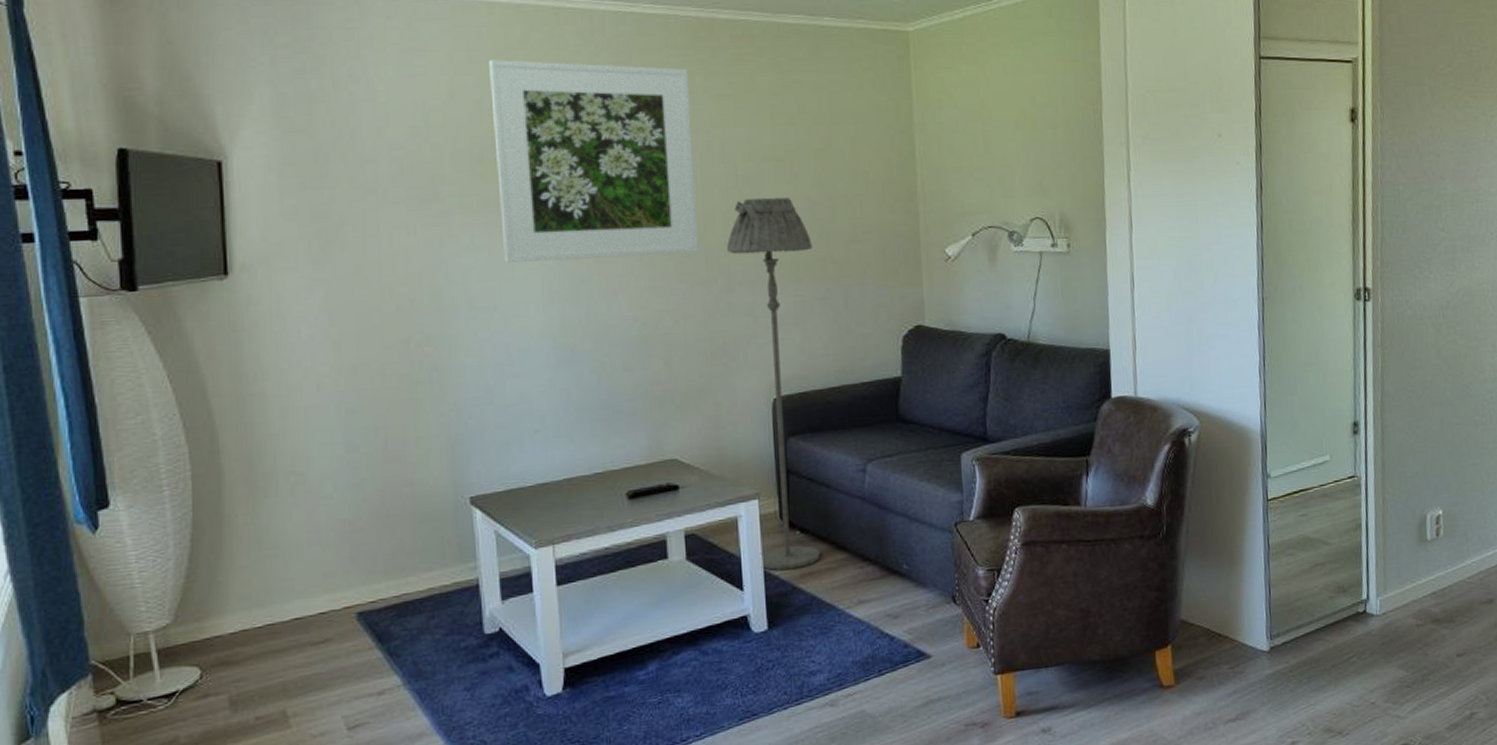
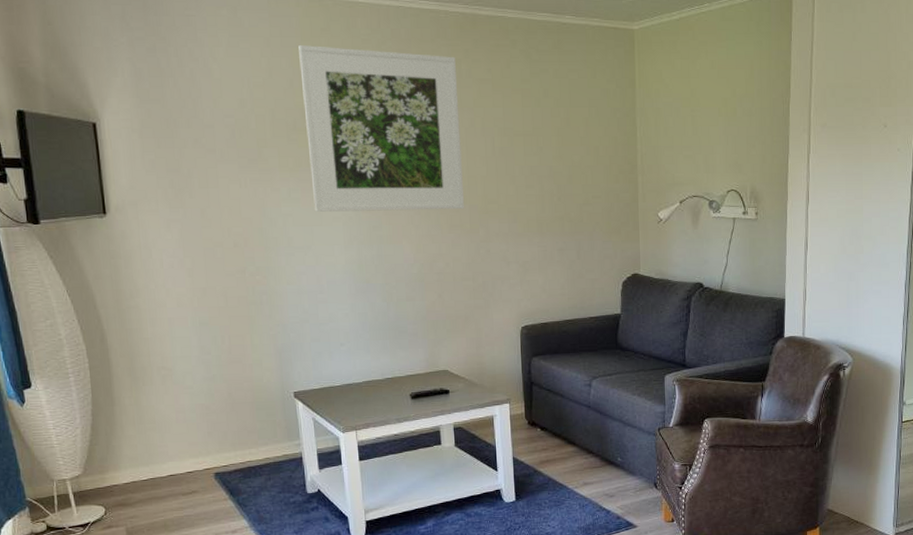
floor lamp: present [726,197,820,570] -> none [486,166,555,457]

